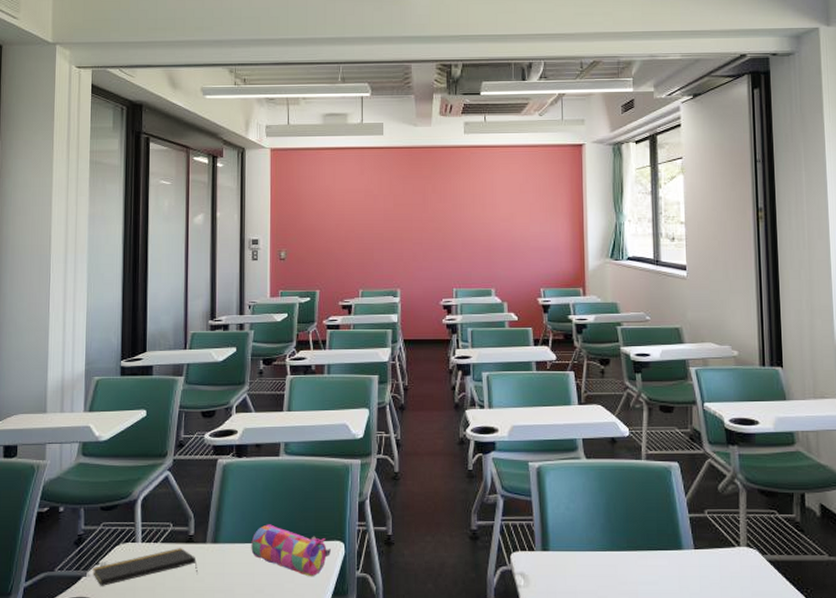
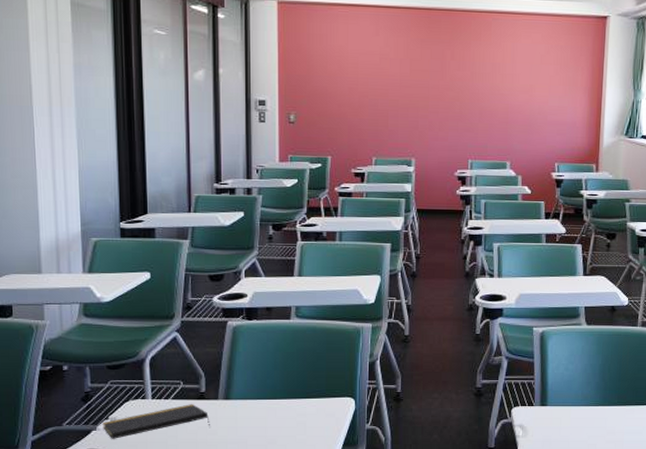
pencil case: present [251,524,331,577] -> none [263,382,342,430]

